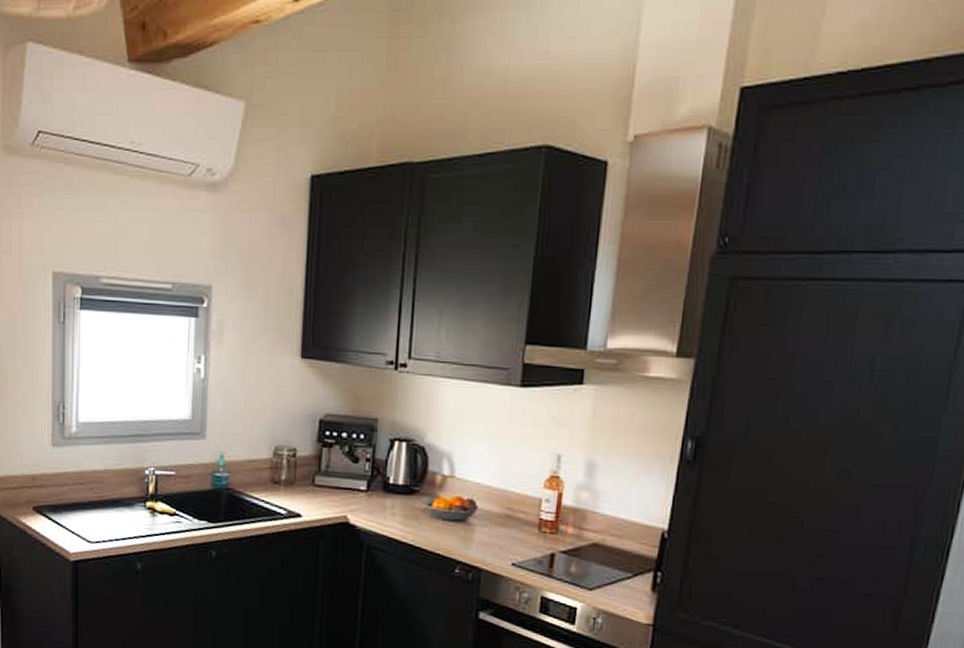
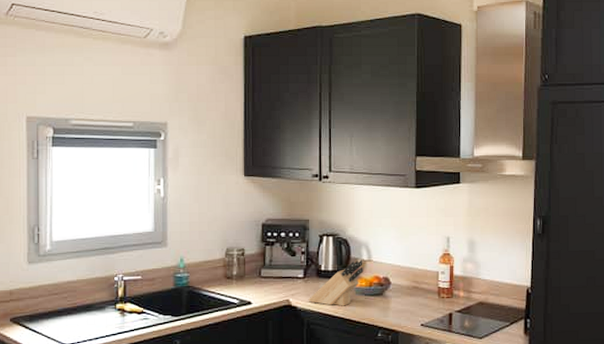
knife block: none [370,474,443,531] -> present [308,259,363,306]

